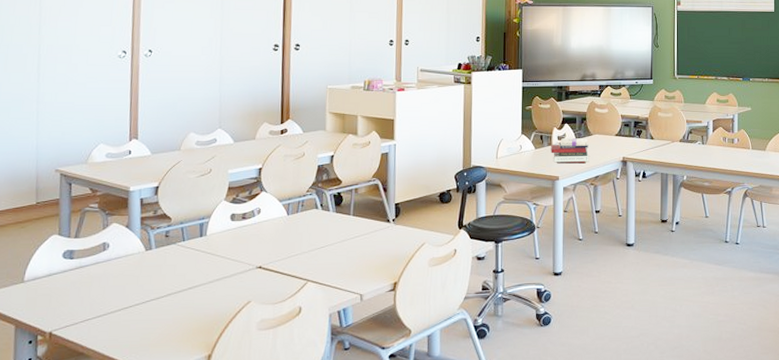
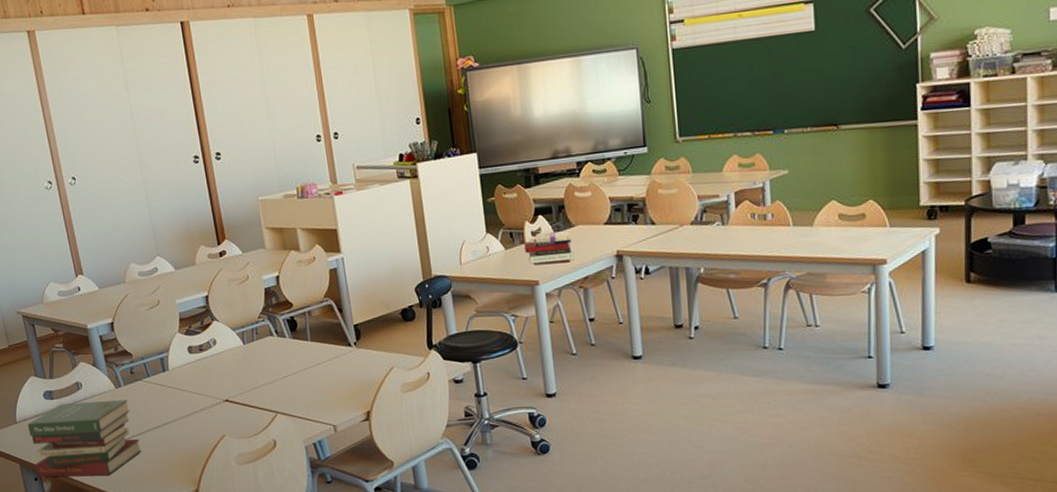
books: none [32,262,159,341] -> present [28,400,142,478]

